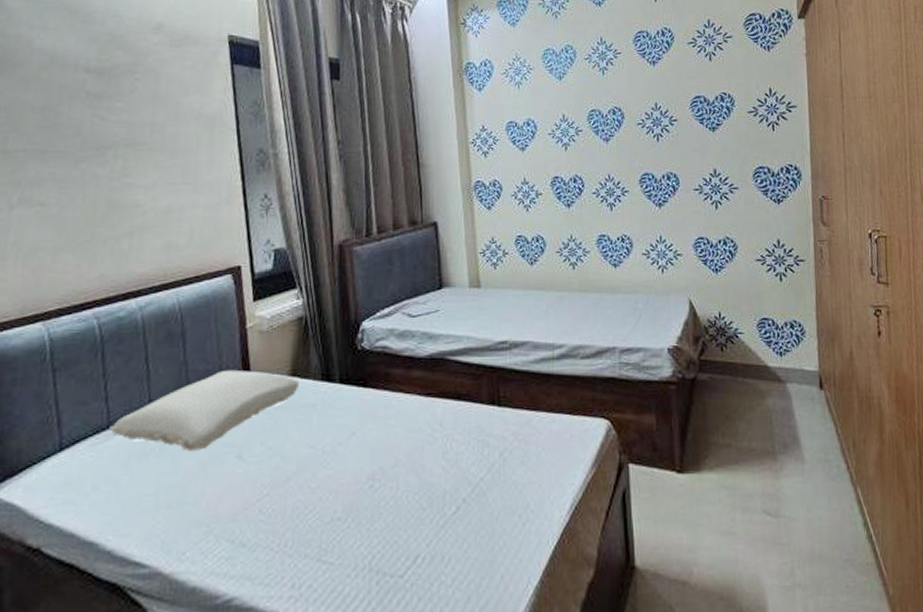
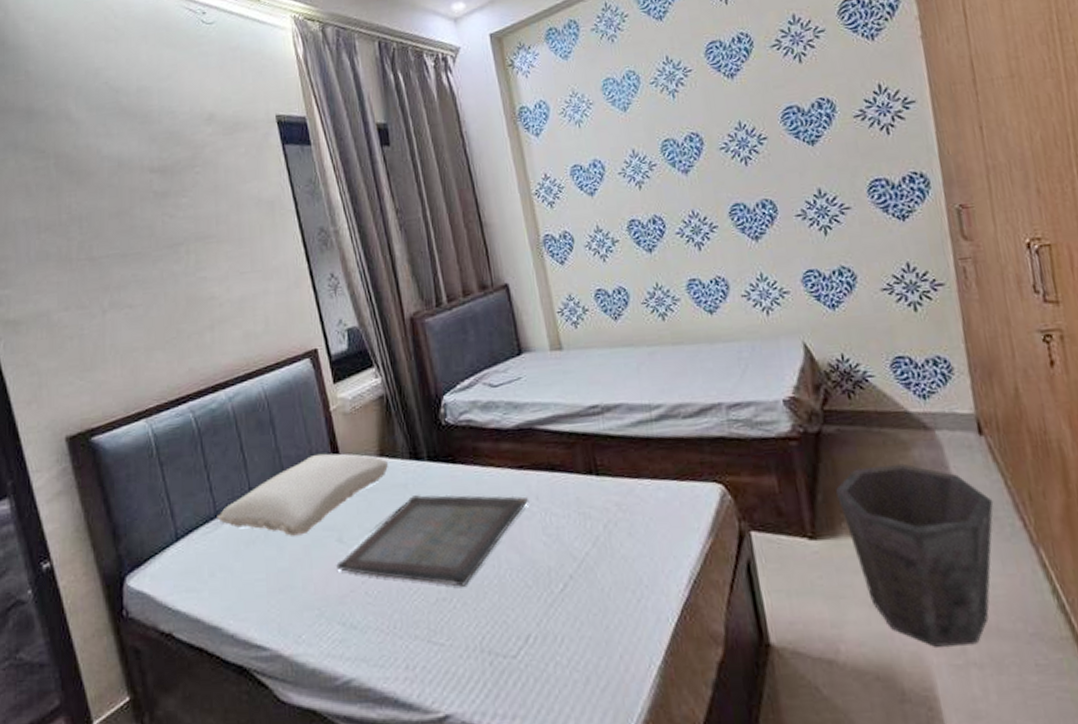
serving tray: none [232,416,433,507] -> present [336,494,530,587]
waste bin: none [704,410,826,571] -> present [836,463,994,647]

